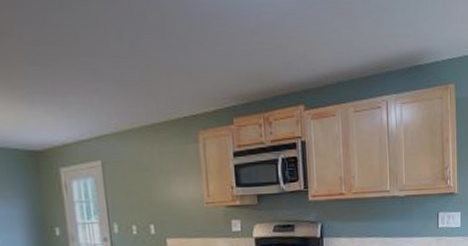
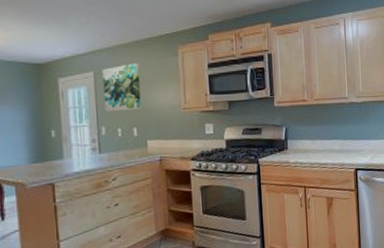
wall art: none [111,151,159,207] -> present [102,63,142,112]

